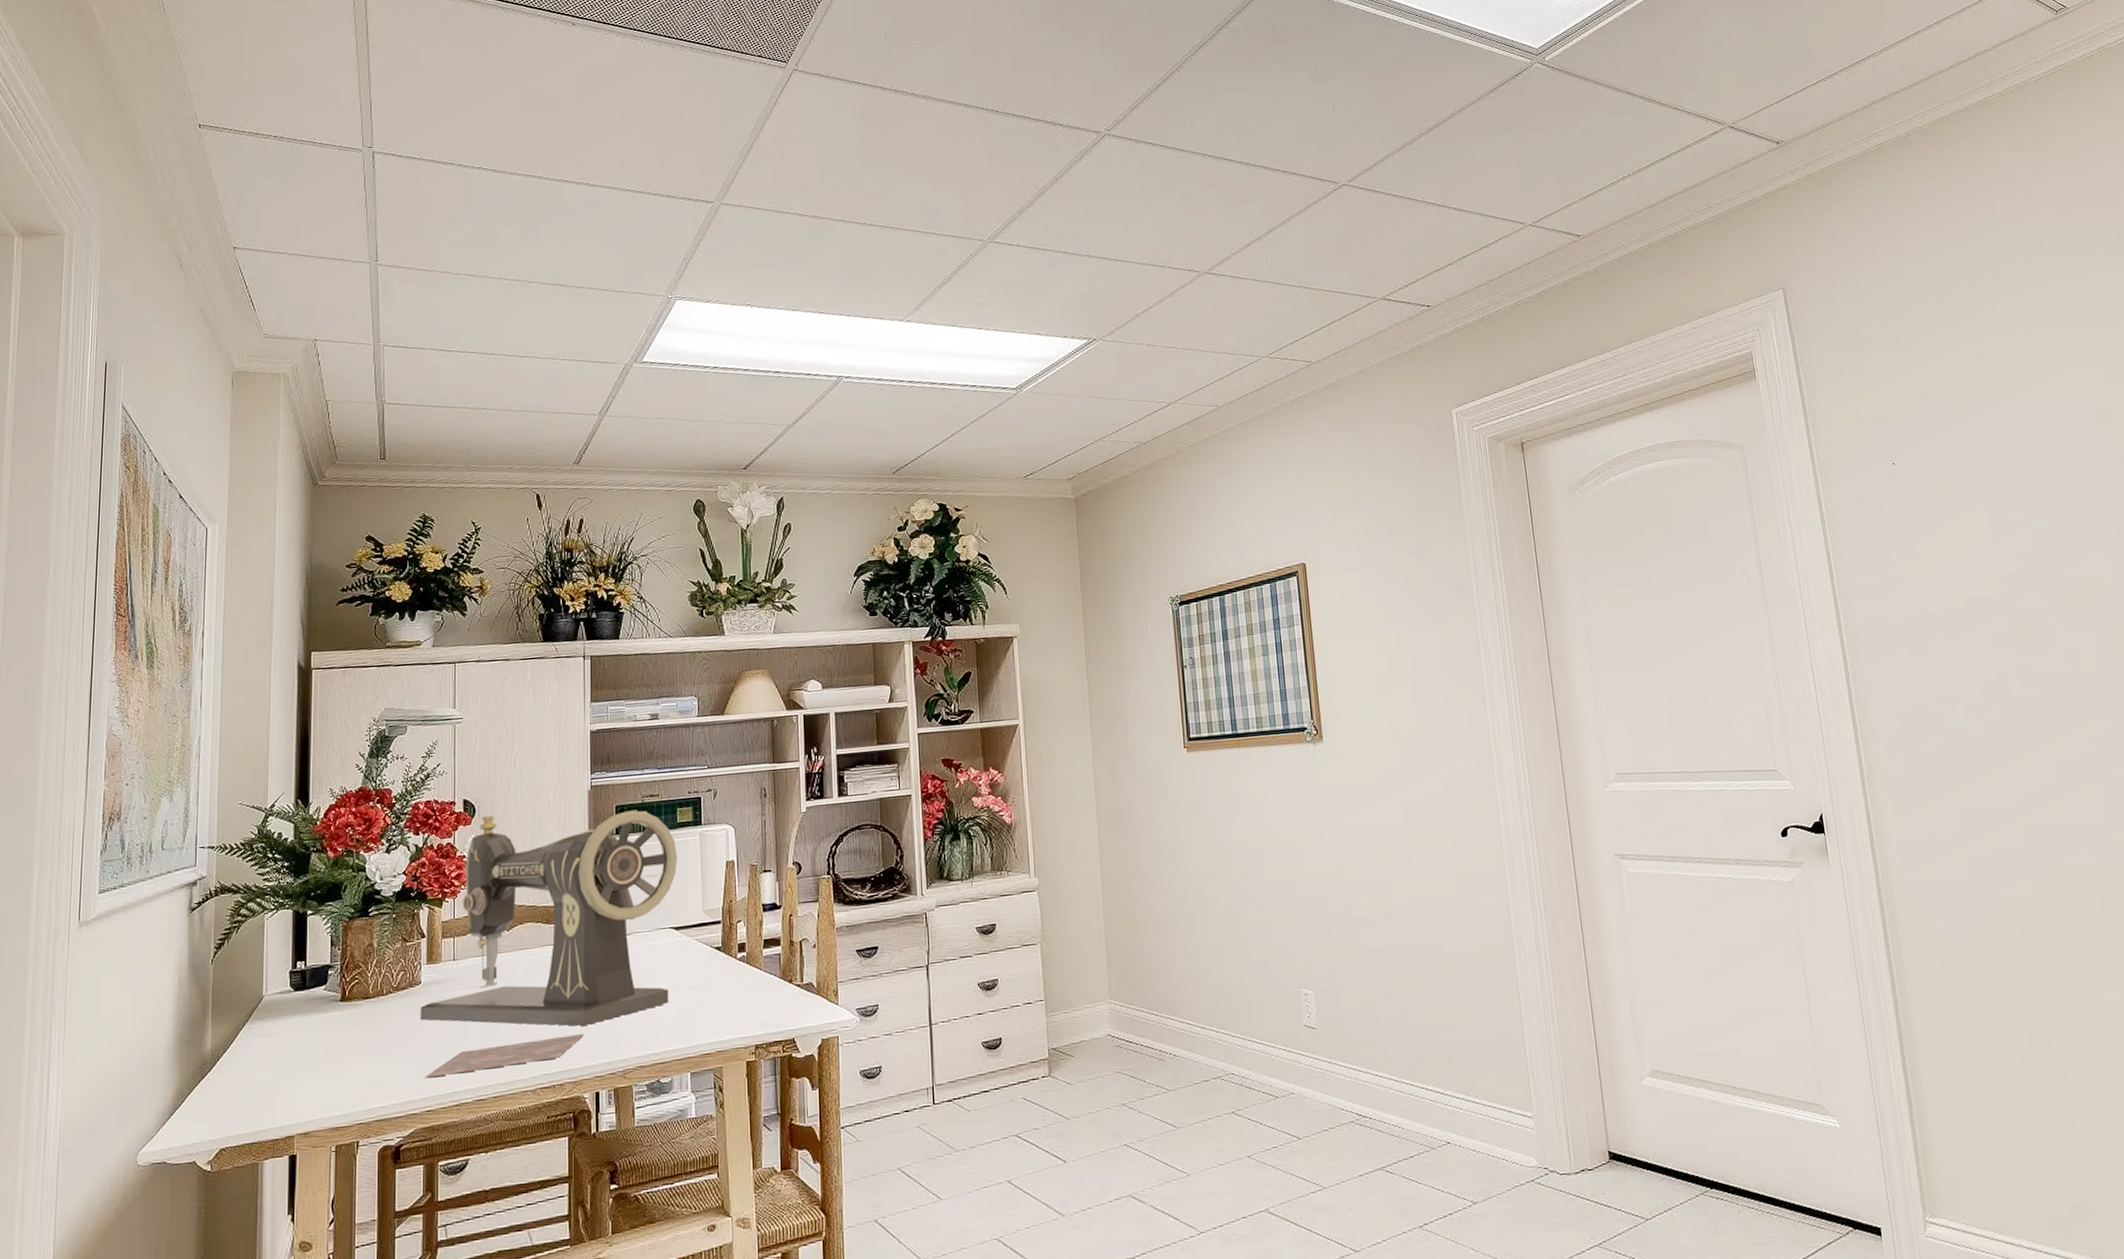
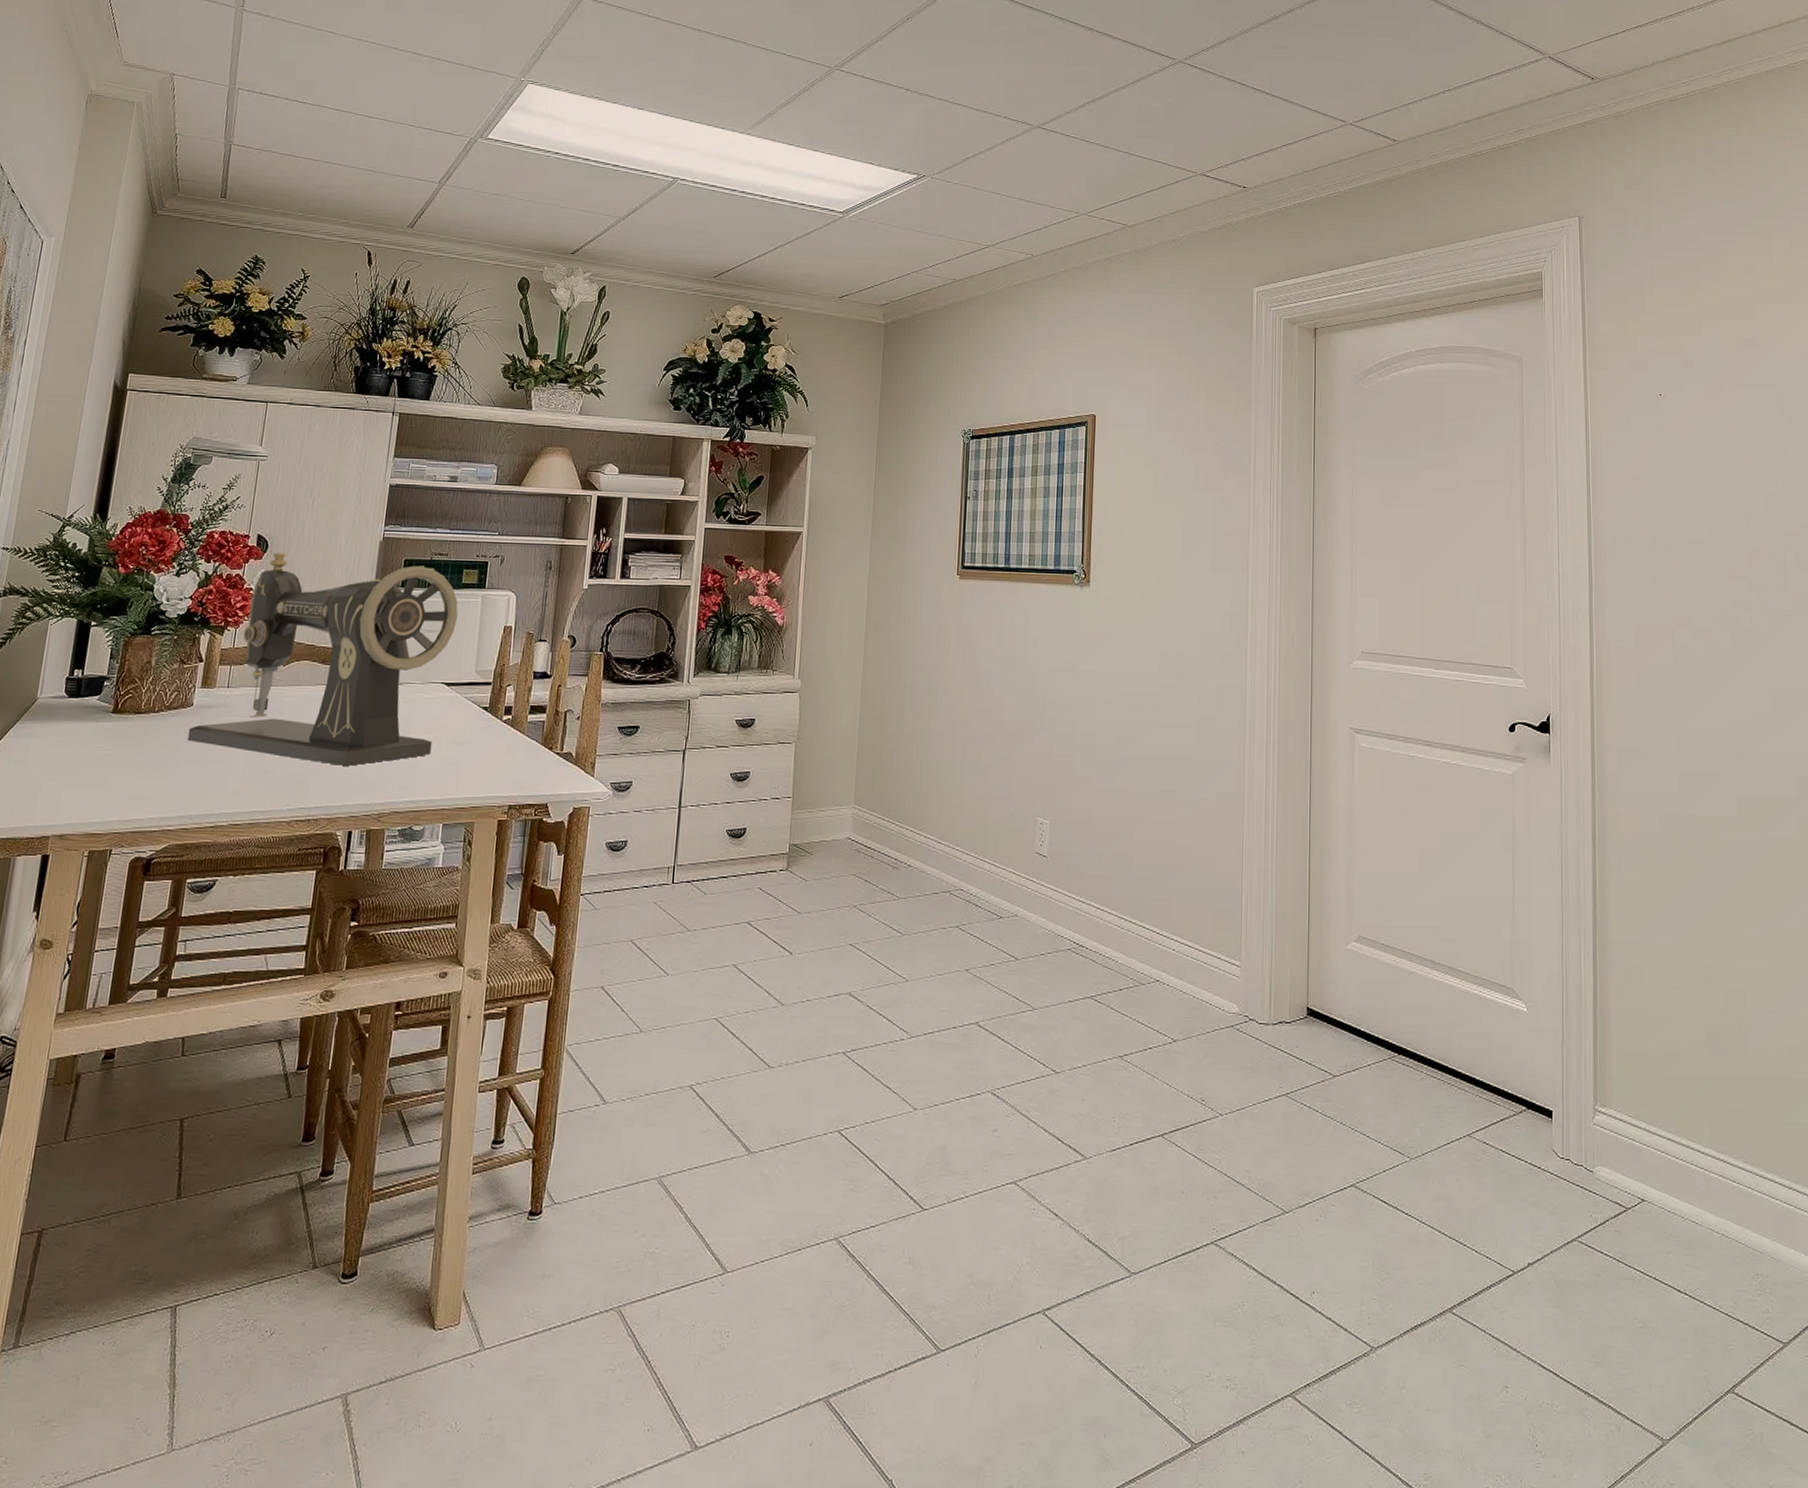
fabric swatch: present [425,1034,585,1079] -> none [184,773,346,798]

